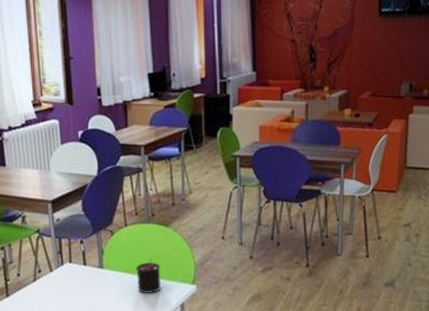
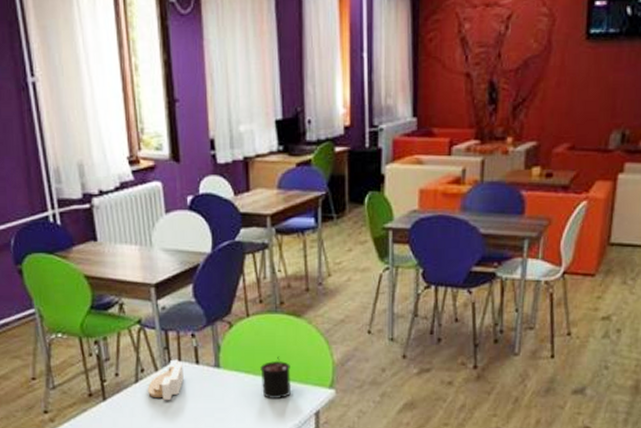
architectural model: none [44,261,74,297] -> present [148,359,184,401]

